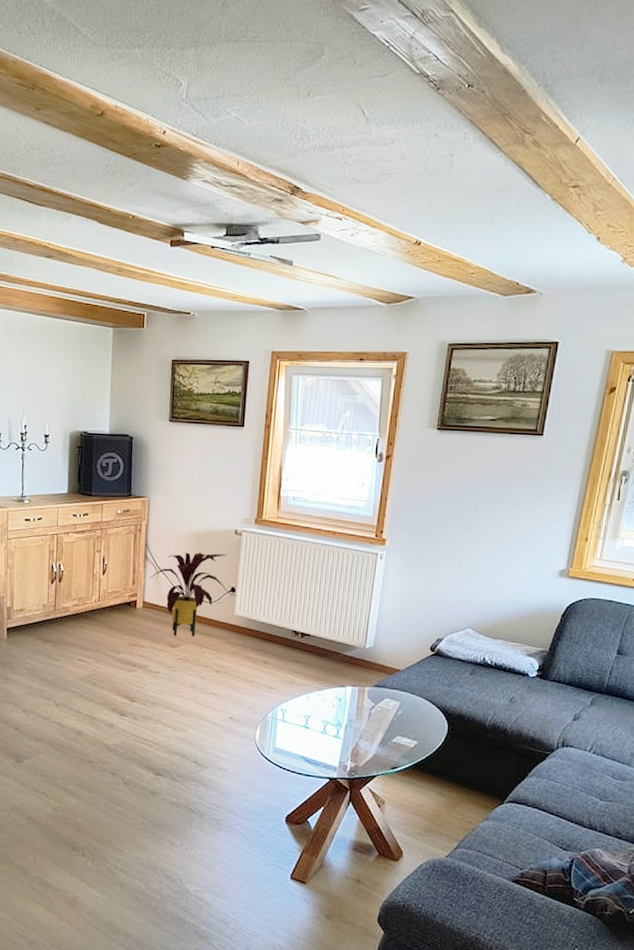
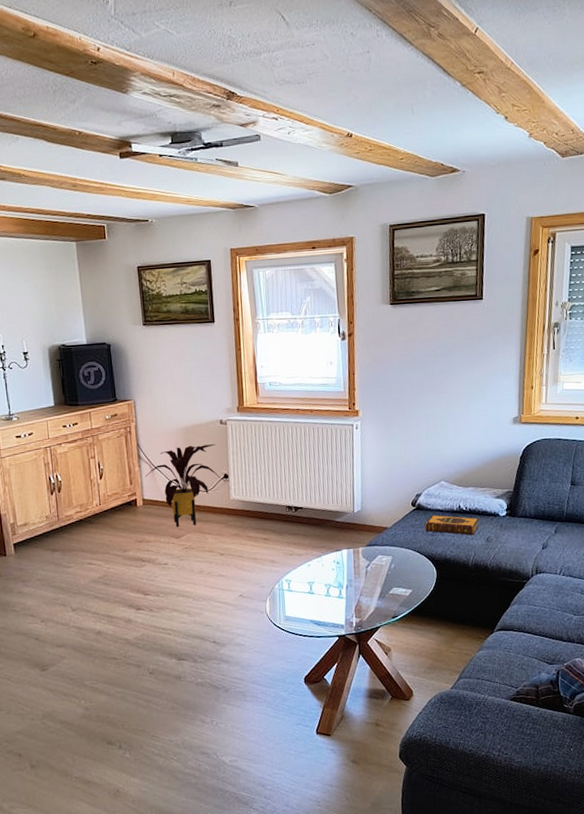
hardback book: none [441,663,504,693] -> present [424,514,479,535]

